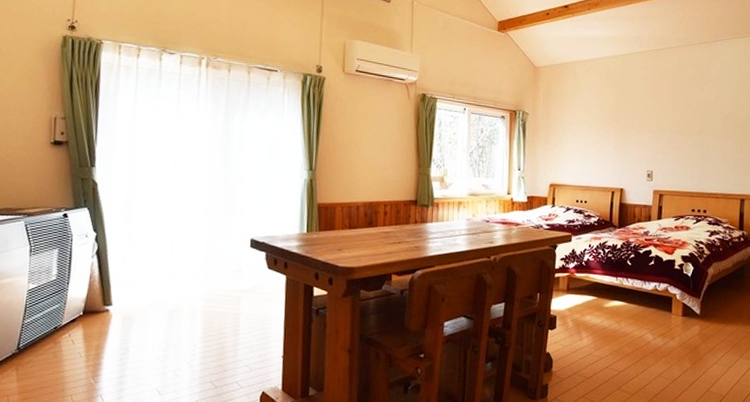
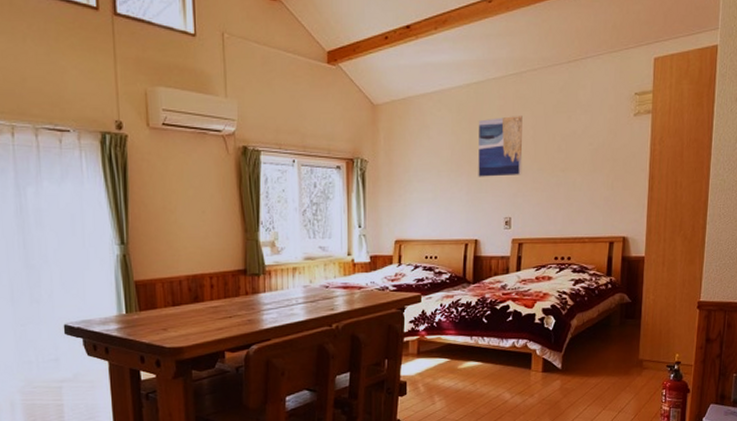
wall art: none [624,84,662,135] -> present [478,116,523,177]

